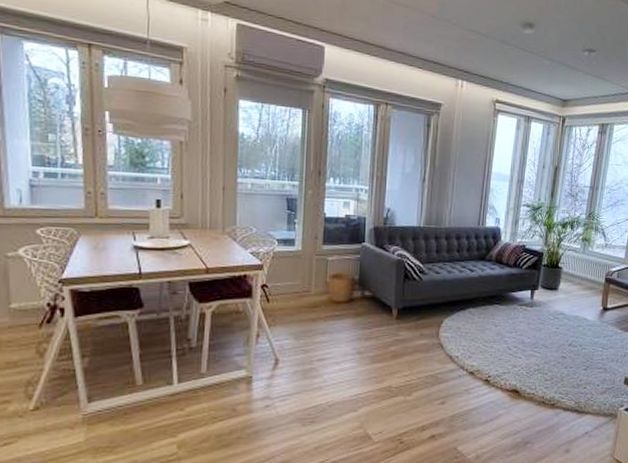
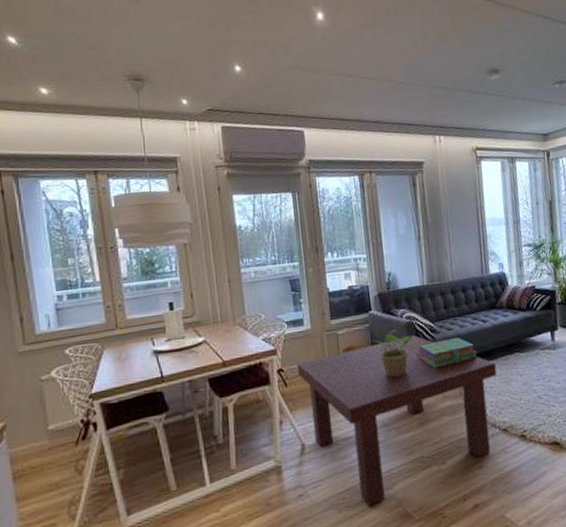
coffee table: none [282,273,475,425] -> present [297,335,497,507]
potted plant: none [362,264,402,310] -> present [373,329,414,378]
stack of books: none [402,282,460,308] -> present [417,337,478,369]

